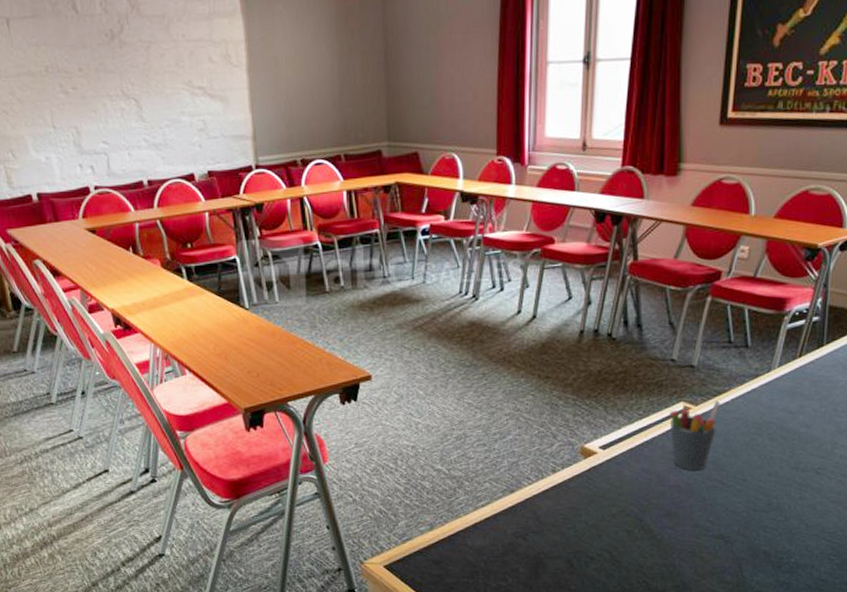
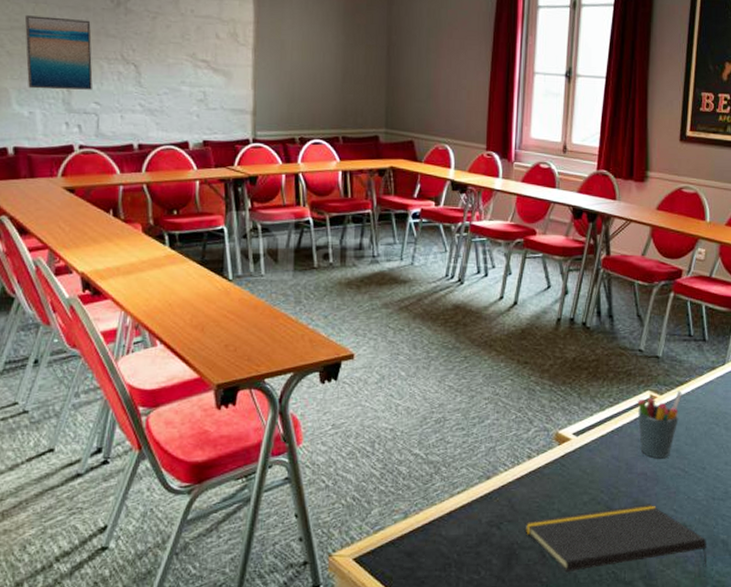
wall art: none [28,58,99,134] -> present [24,15,93,90]
notepad: none [550,515,747,580] -> present [523,504,707,571]

